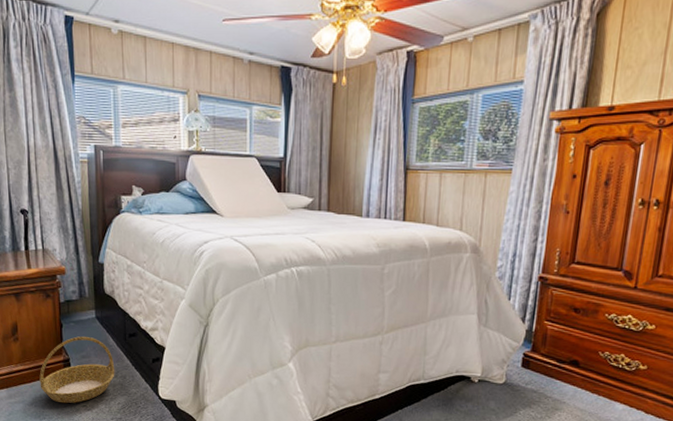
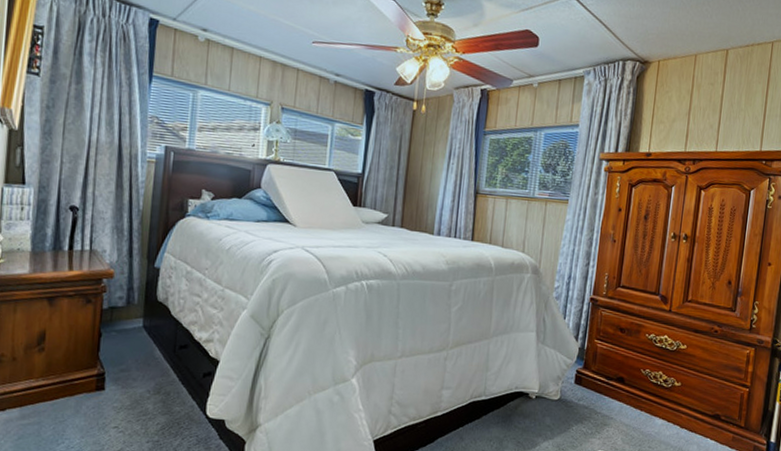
basket: present [39,336,115,404] -> none [63,347,159,425]

